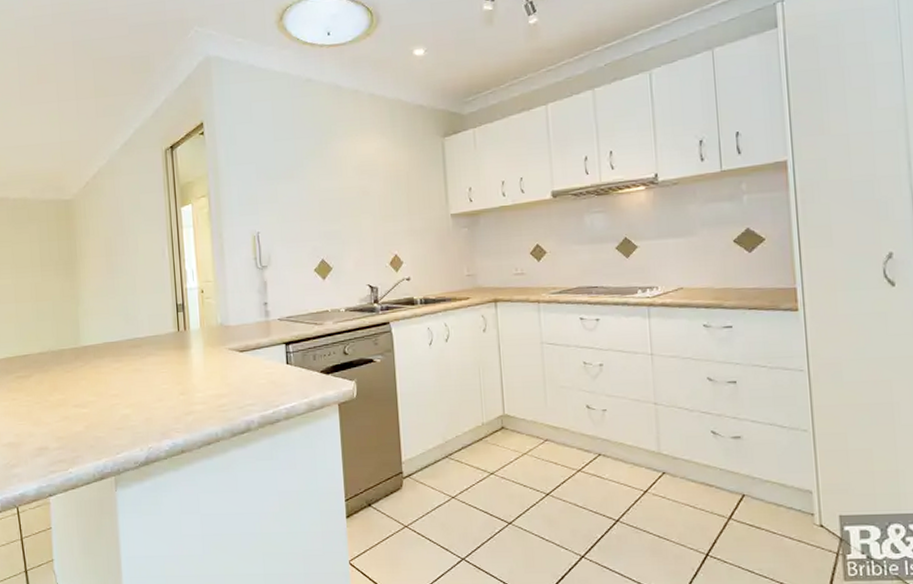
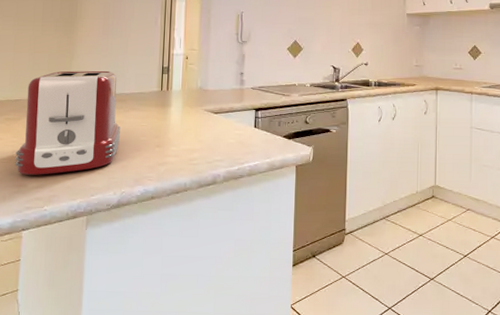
toaster: none [32,314,140,436] -> present [15,70,120,175]

